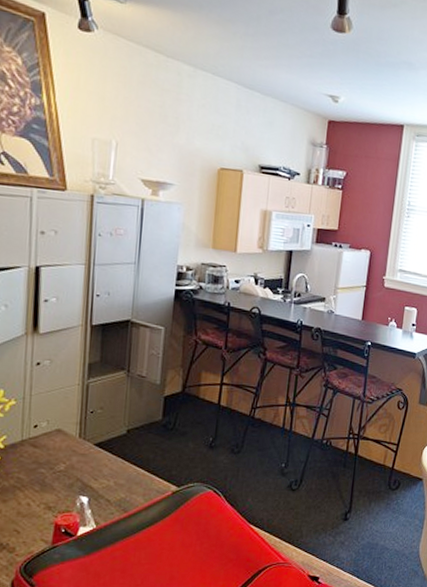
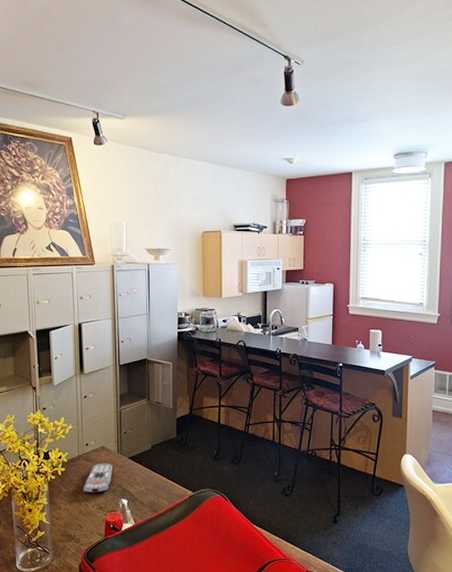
remote control: none [24,450,71,489] -> present [83,463,112,494]

